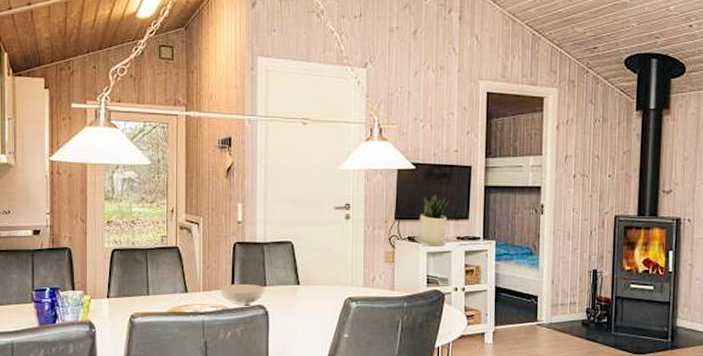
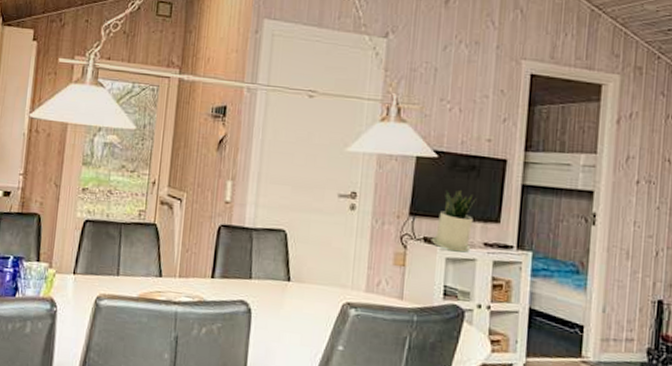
bowl: present [220,284,266,306] -> none [198,272,250,300]

